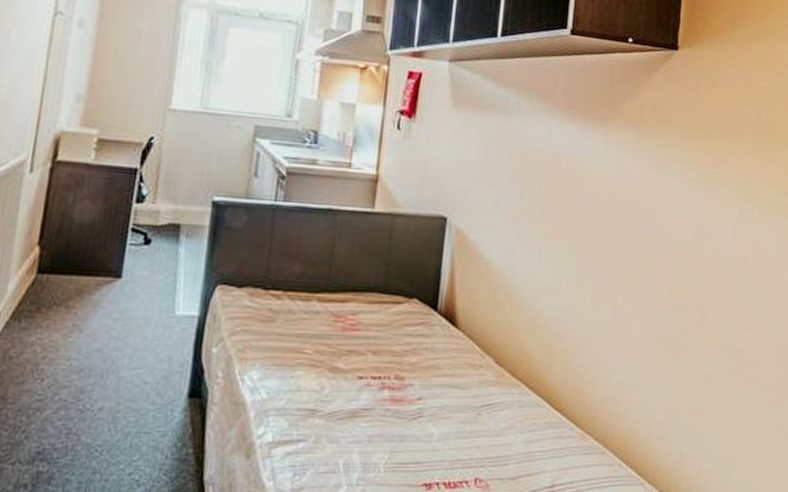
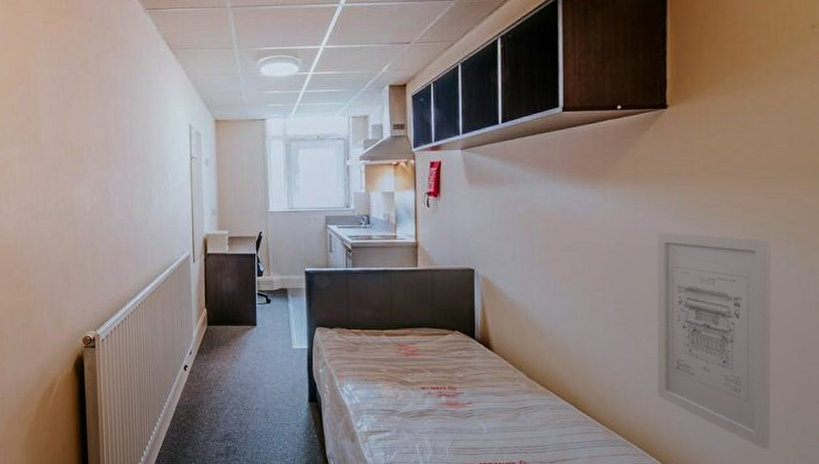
wall art: none [640,191,765,454] -> present [657,232,772,450]

